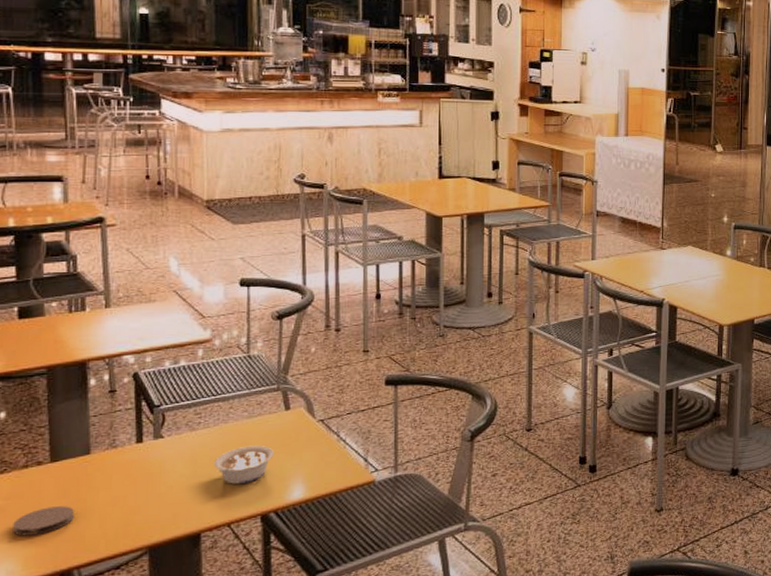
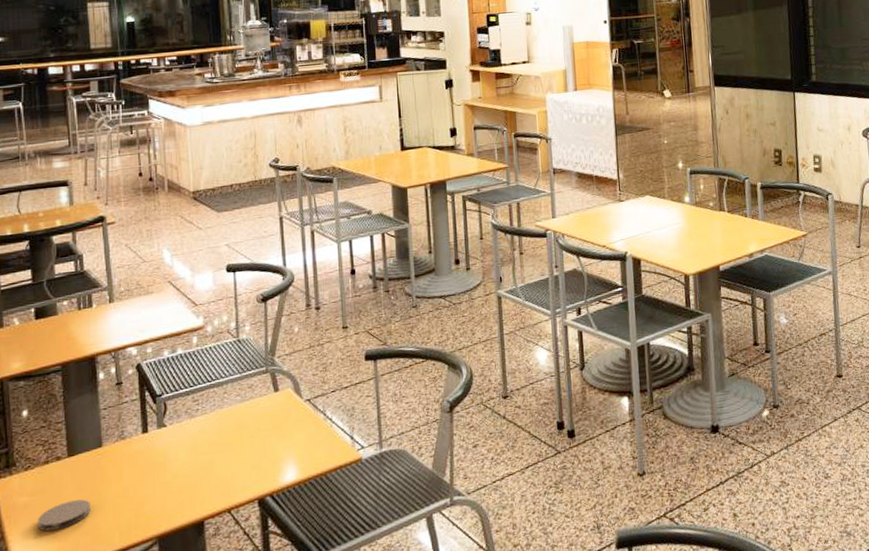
legume: present [214,445,274,484] -> none [212,428,266,470]

